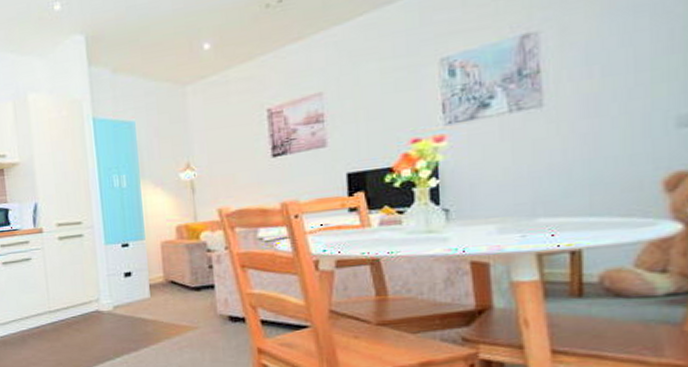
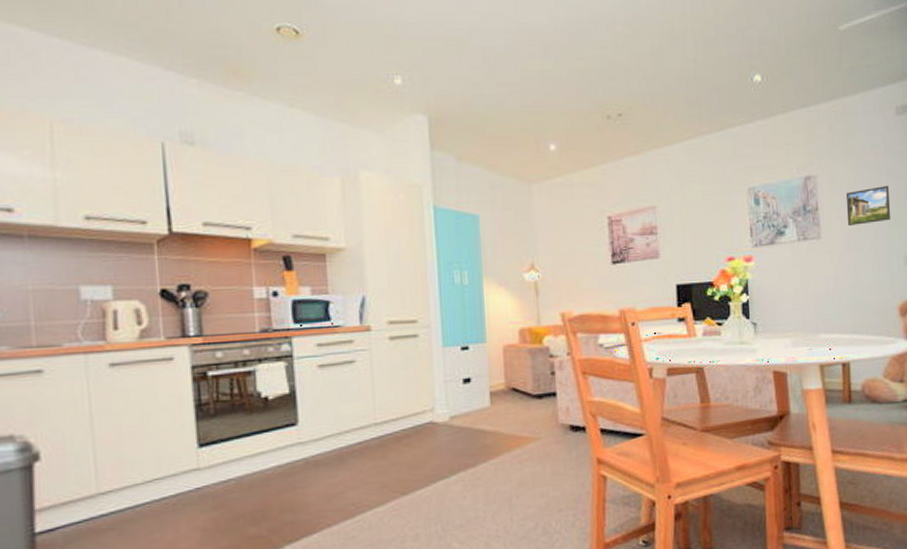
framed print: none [583,28,656,87] -> present [846,185,891,225]

